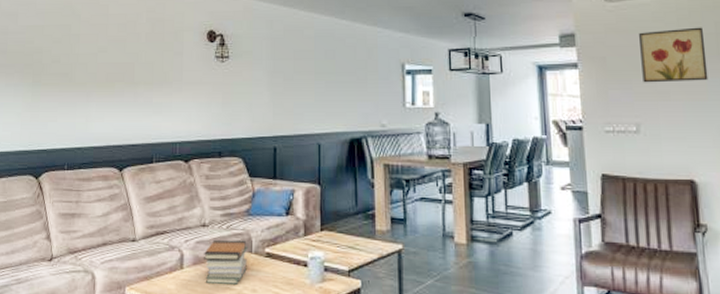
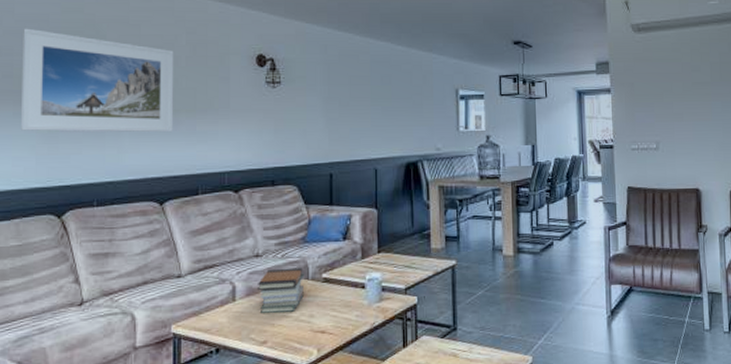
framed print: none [11,10,136,103] -> present [21,28,174,133]
wall art: present [639,27,709,83] -> none [661,57,713,106]

